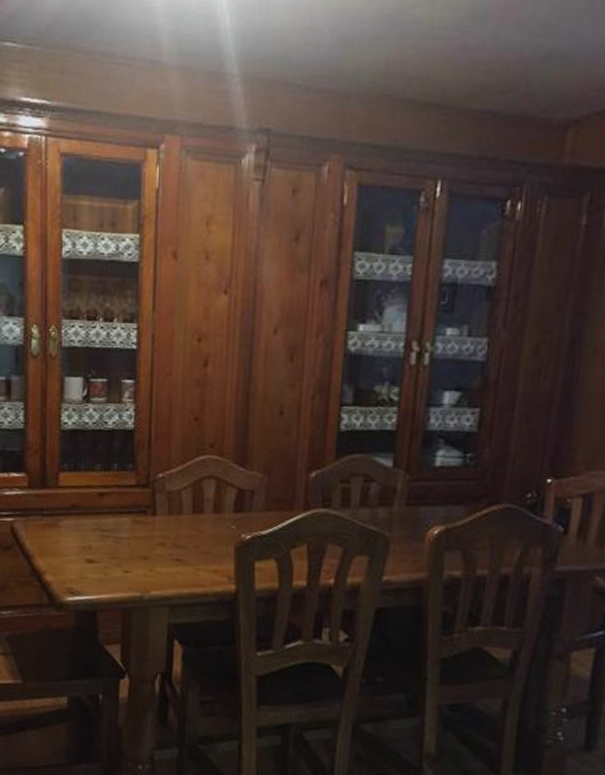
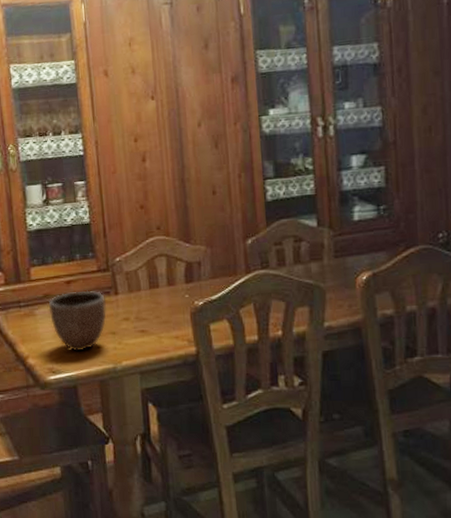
decorative bowl: none [75,505,141,573] -> present [48,290,107,352]

